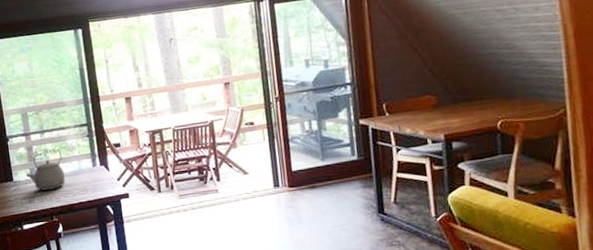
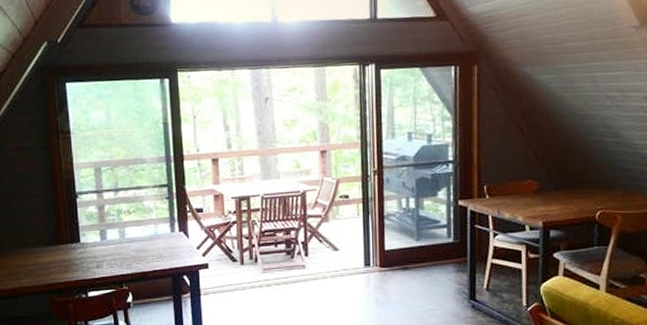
tea kettle: present [25,150,65,191] -> none [94,211,139,255]

